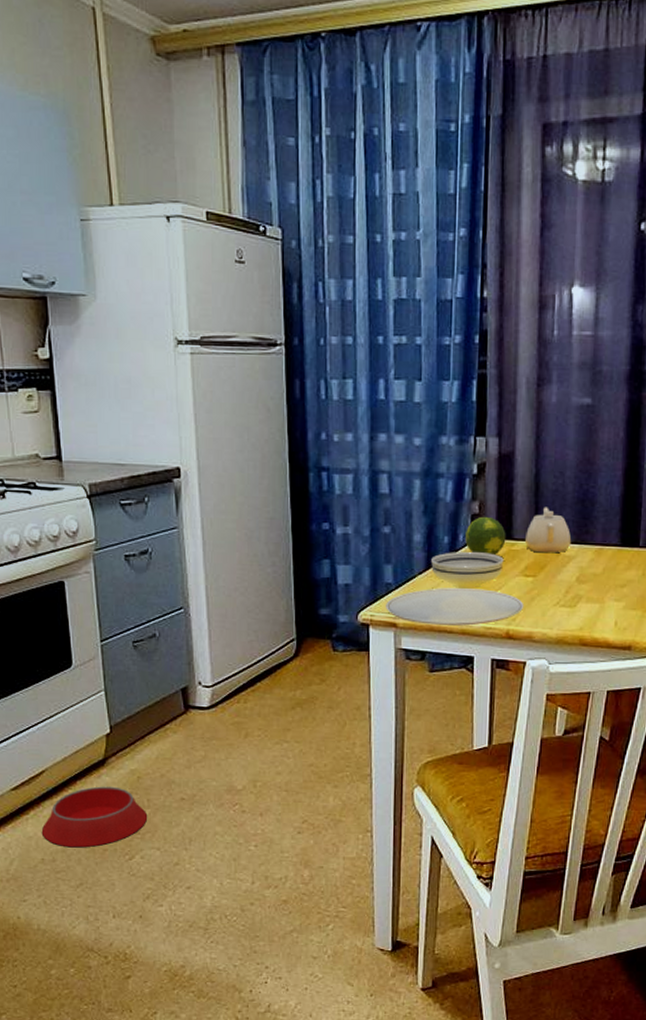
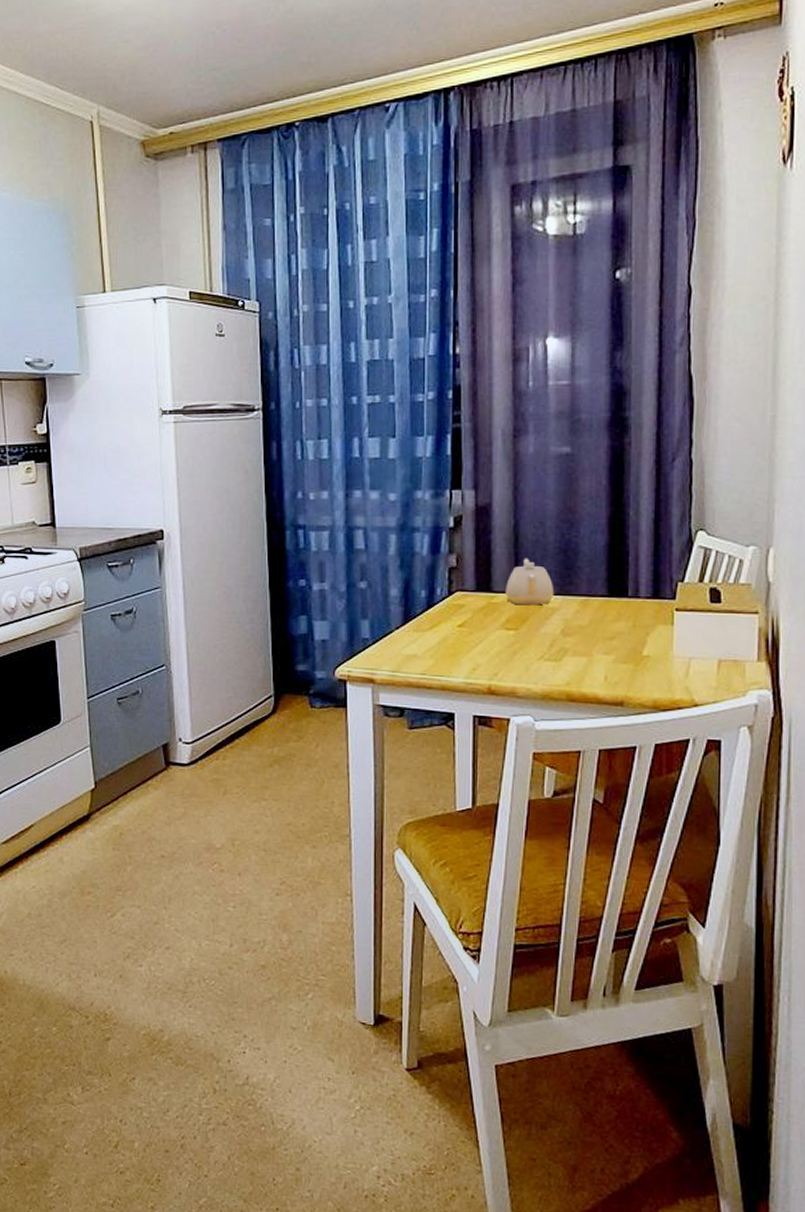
pet bowl: present [41,786,147,848] -> none [29,841,128,903]
plate: present [386,588,524,626] -> none [363,642,506,681]
bowl: present [431,551,504,589] -> none [408,605,484,643]
fruit: present [465,516,506,556] -> none [443,569,485,609]

